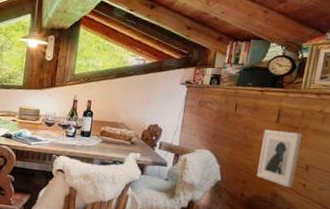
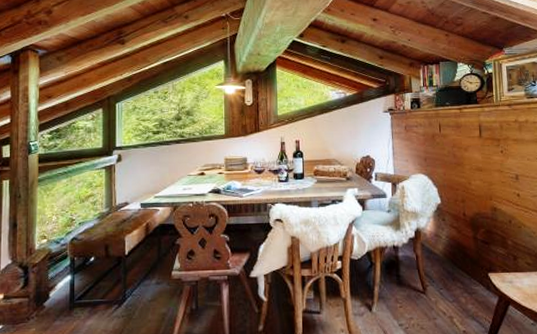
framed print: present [257,129,303,188] -> none [470,145,509,200]

